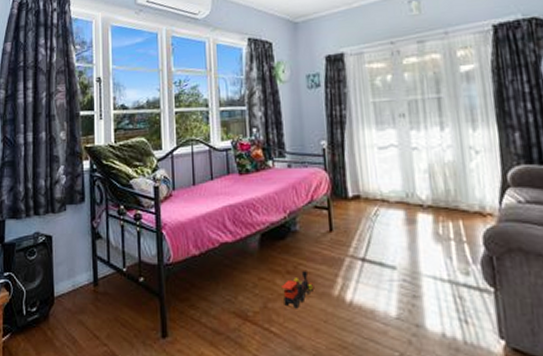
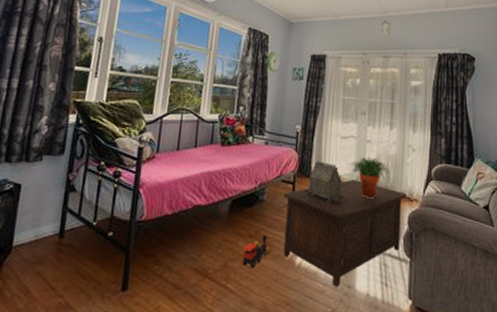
cabinet: none [319,197,478,327] -> present [283,179,407,287]
decorative box: none [341,179,396,228] -> present [303,160,346,204]
potted plant: none [392,167,451,218] -> present [348,157,391,199]

